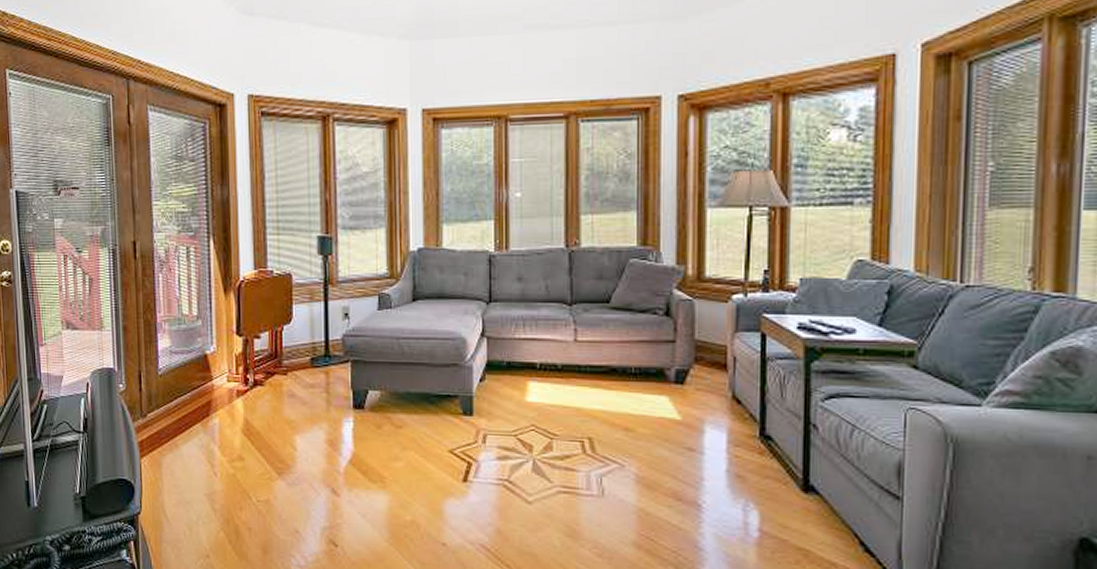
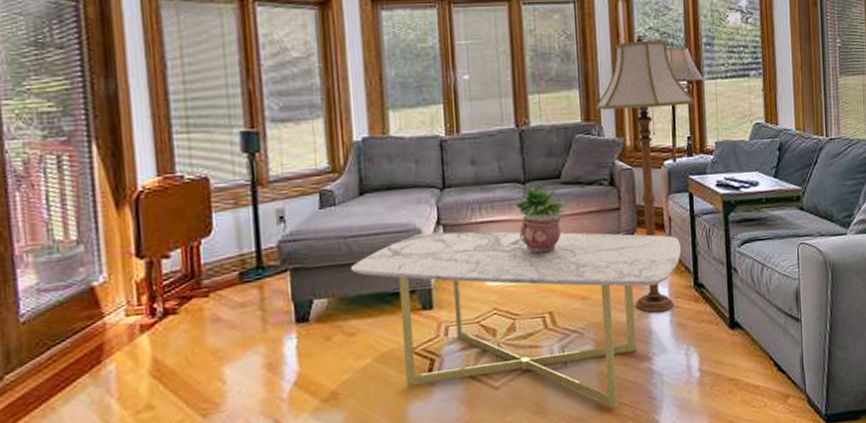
coffee table: none [402,342,746,550] -> present [351,231,681,408]
potted plant: none [560,306,614,377] -> present [515,184,566,253]
floor lamp: none [654,153,777,459] -> present [595,34,695,313]

